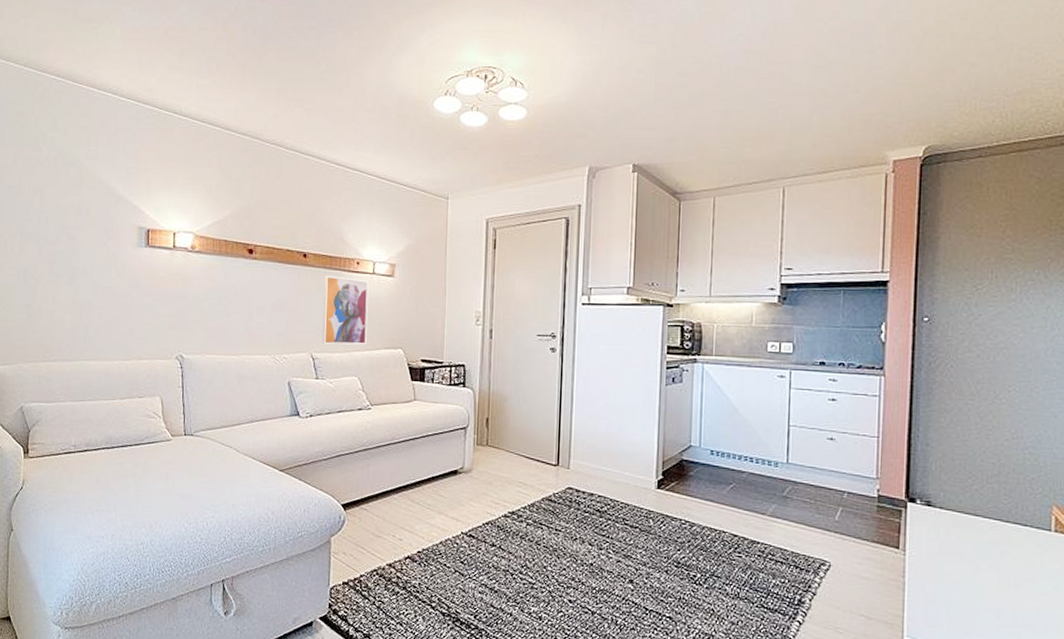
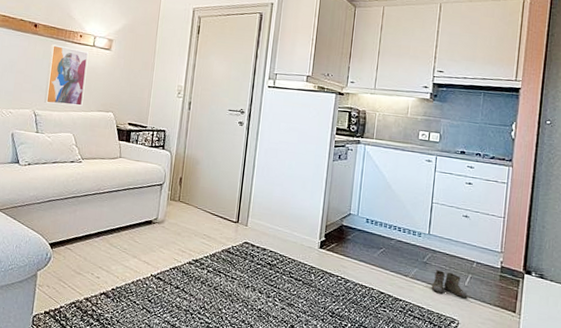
boots: none [794,504,839,536] -> present [431,270,468,299]

